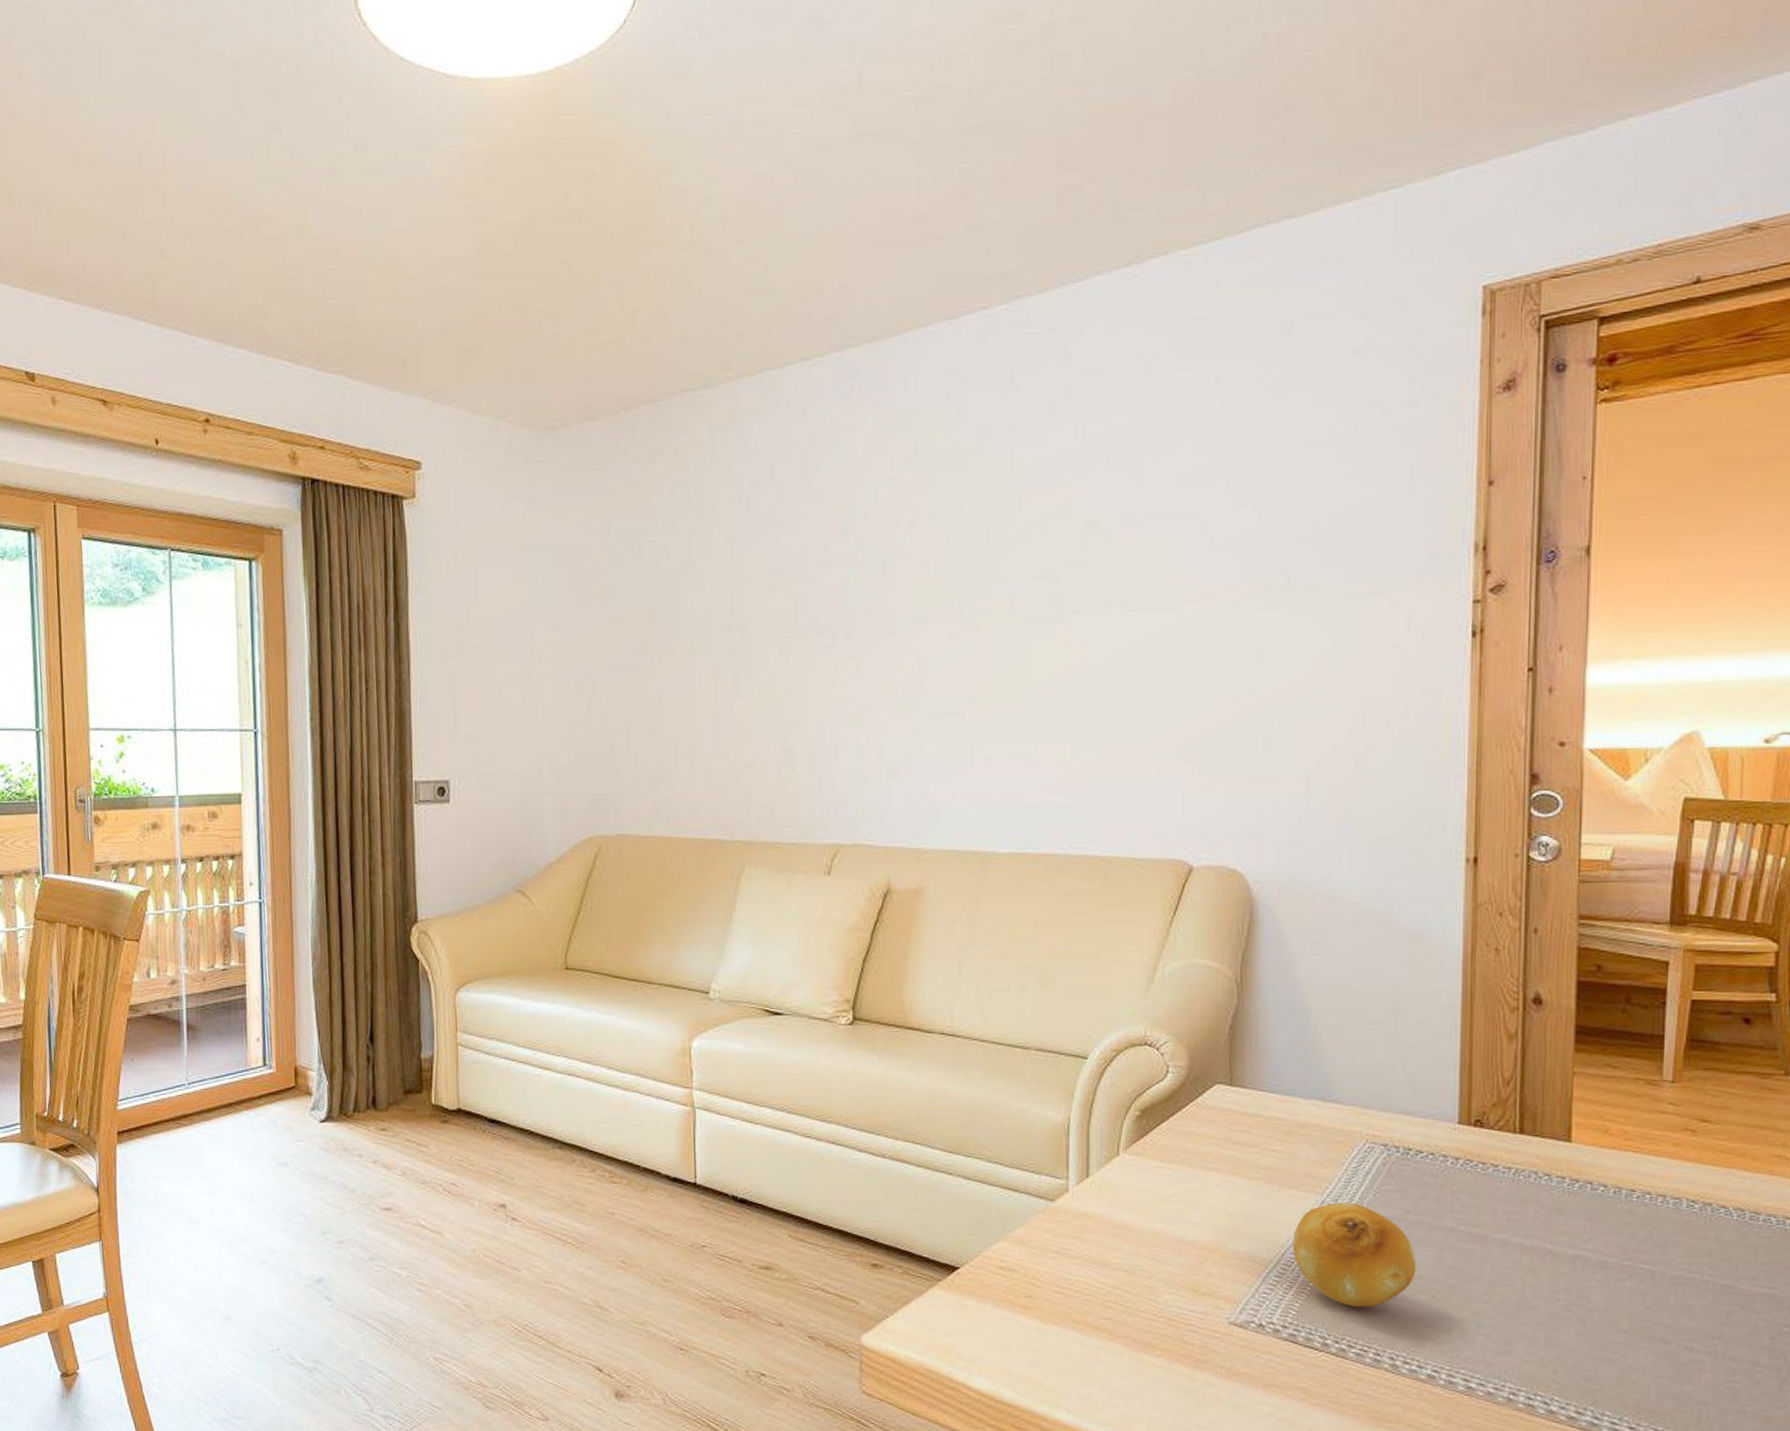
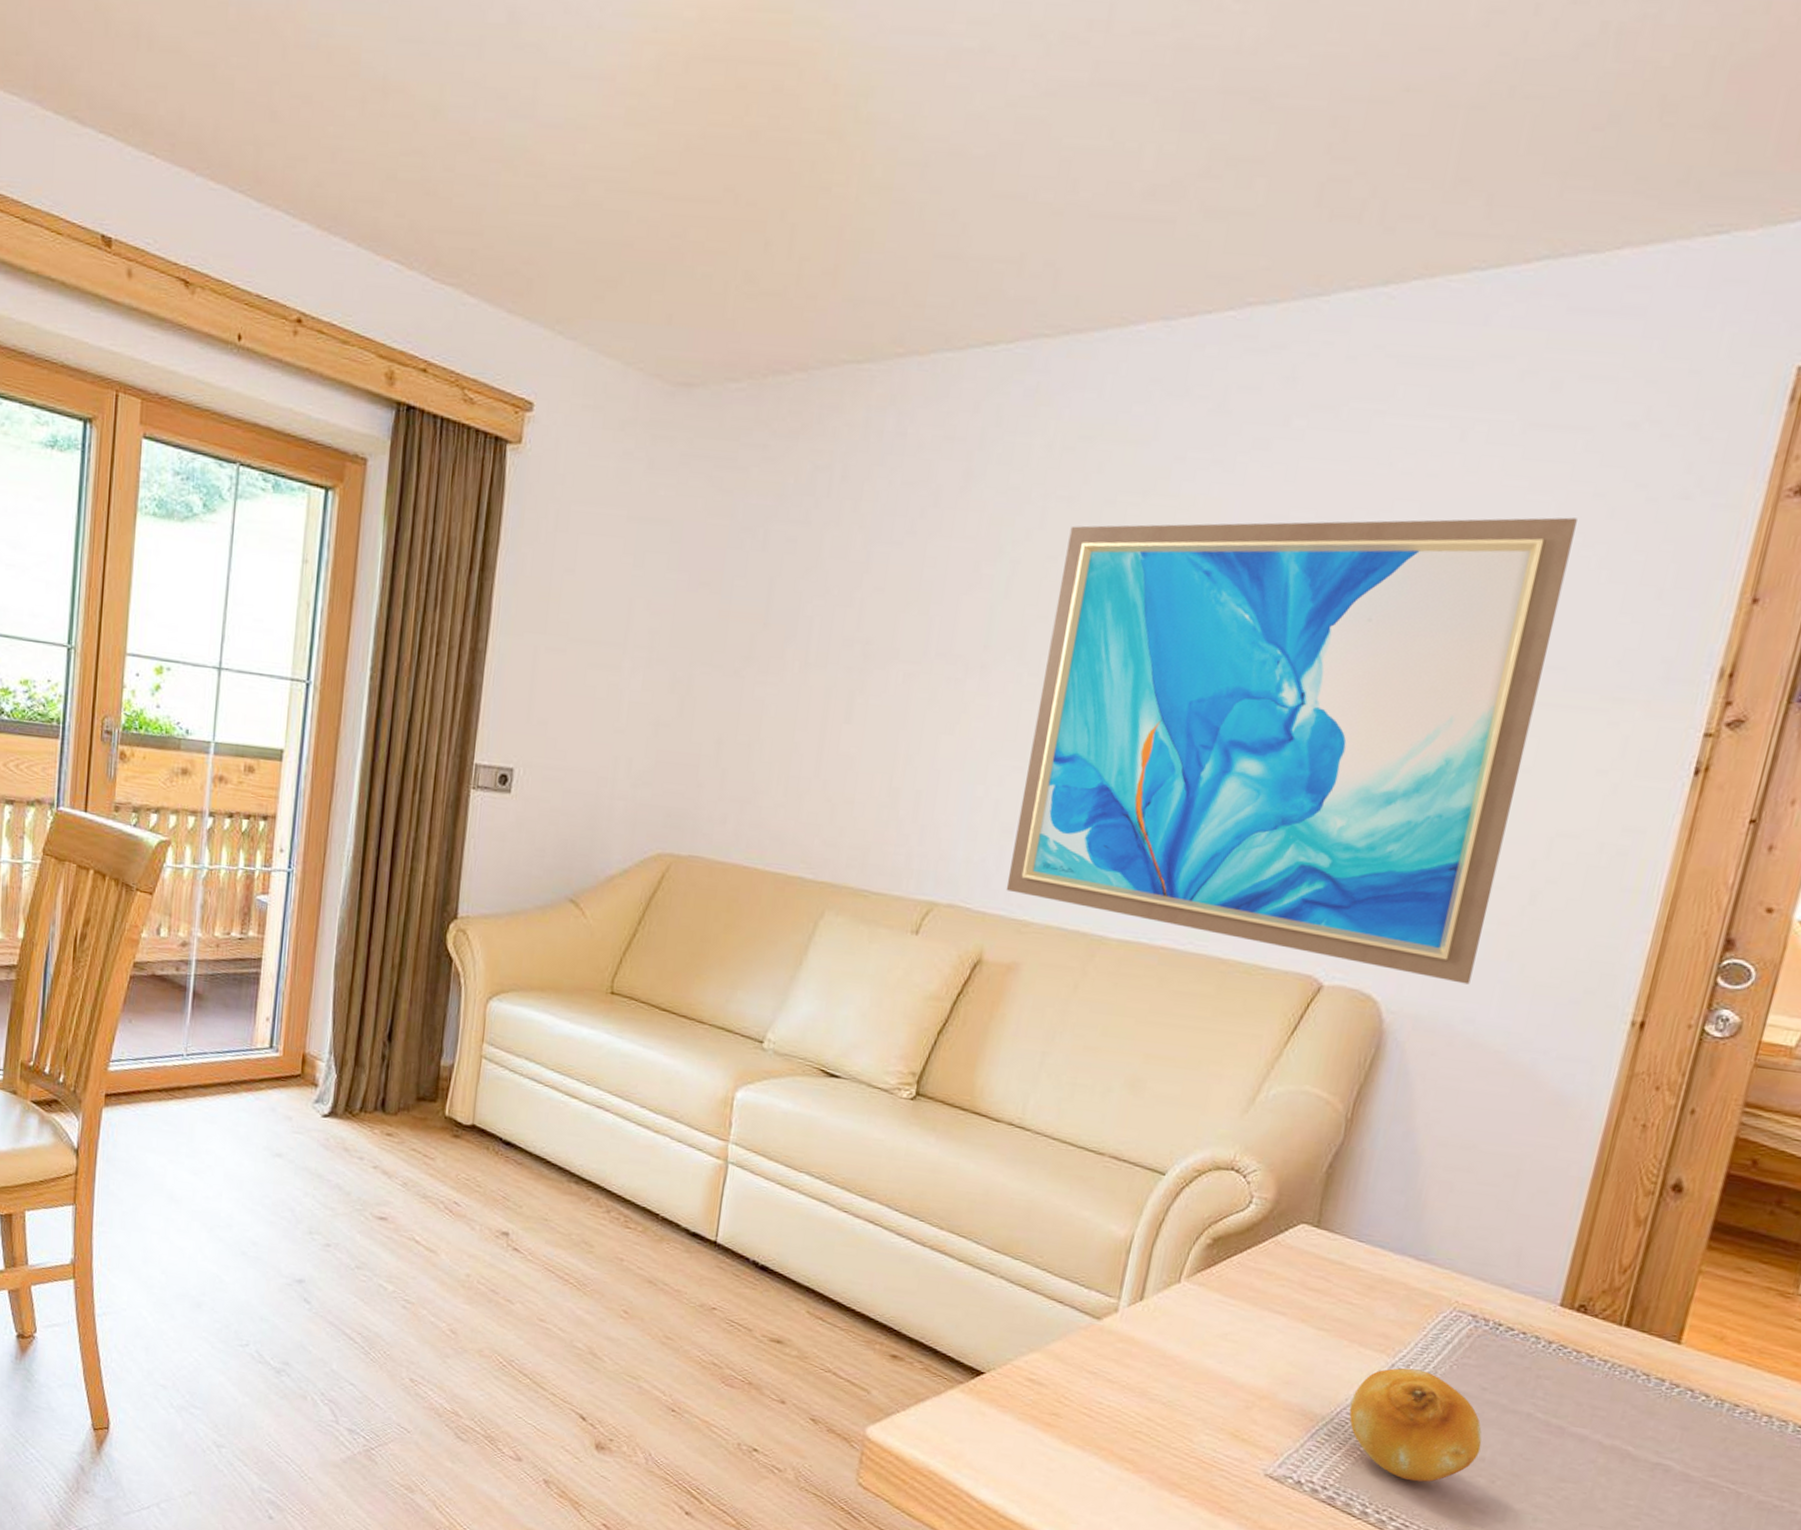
wall art: none [900,435,1328,848] -> present [1006,517,1577,985]

